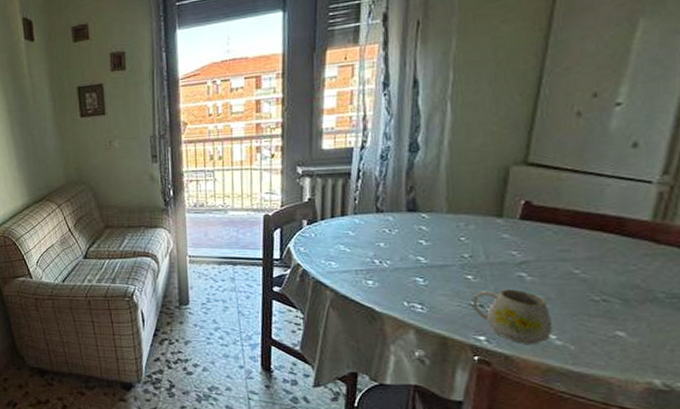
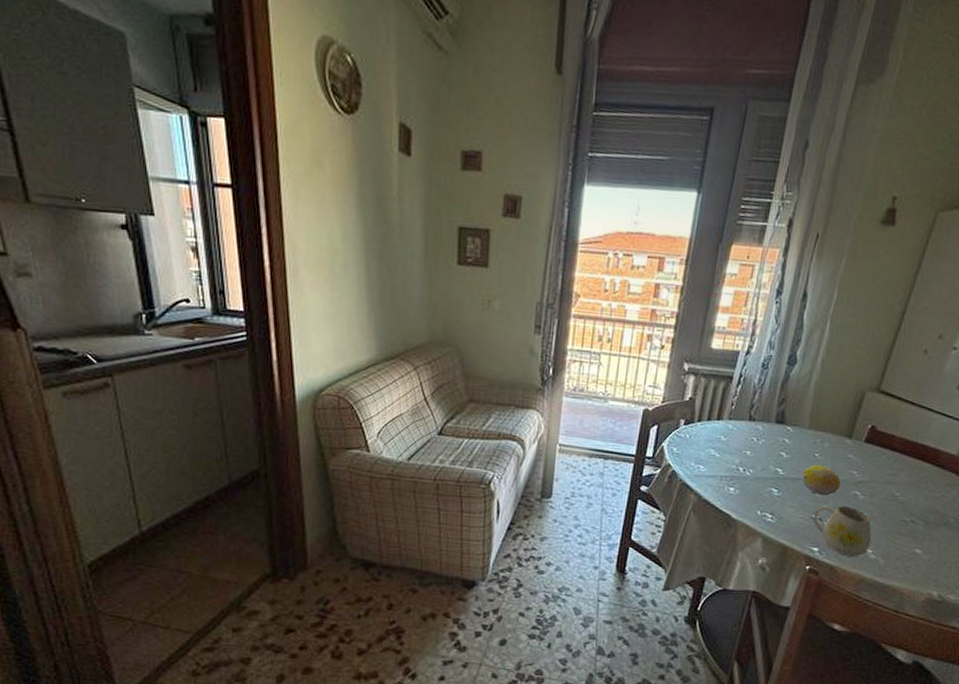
fruit: none [449,248,499,281] -> present [802,464,841,496]

